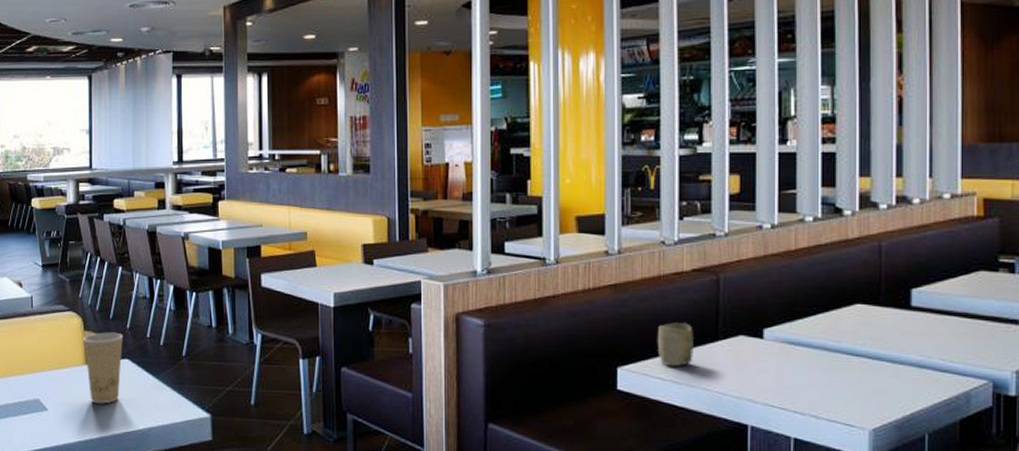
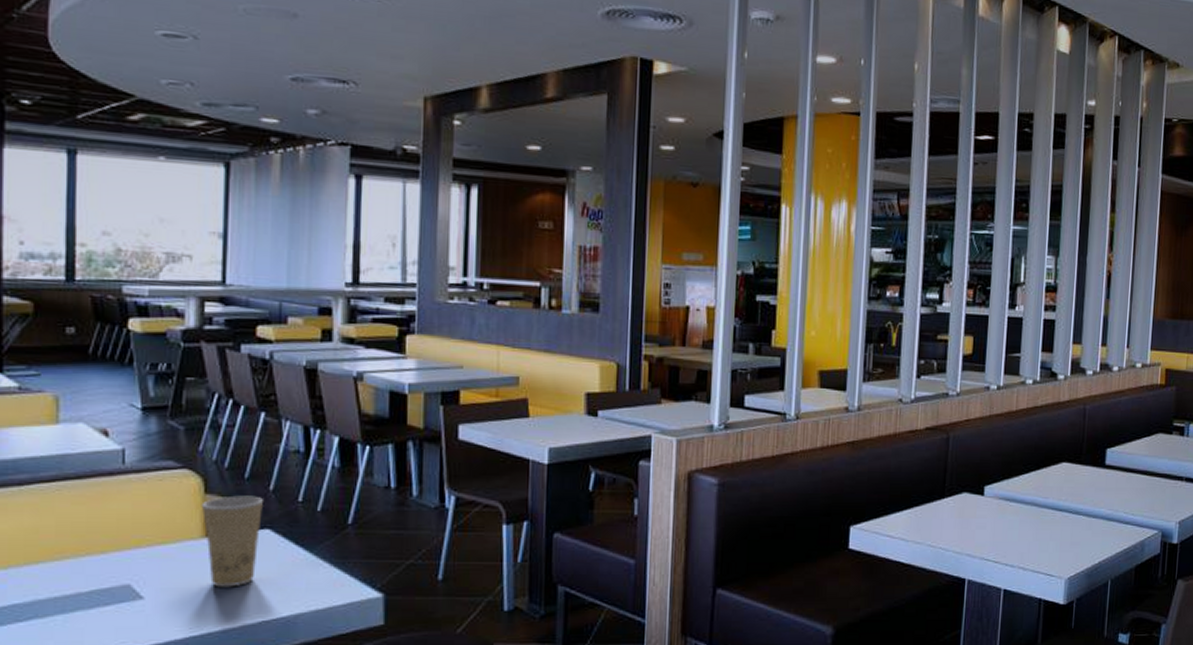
cup: present [657,323,695,367] -> none [889,481,923,525]

